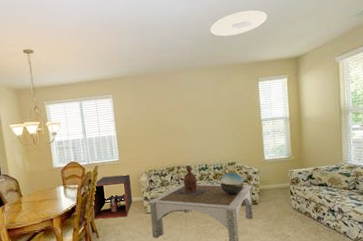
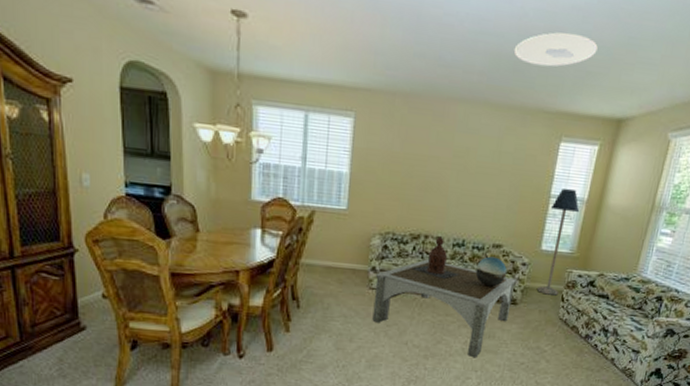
storage cabinet: present [93,174,132,219] -> none [297,228,359,288]
floor lamp: none [263,112,287,192] -> present [536,188,580,296]

